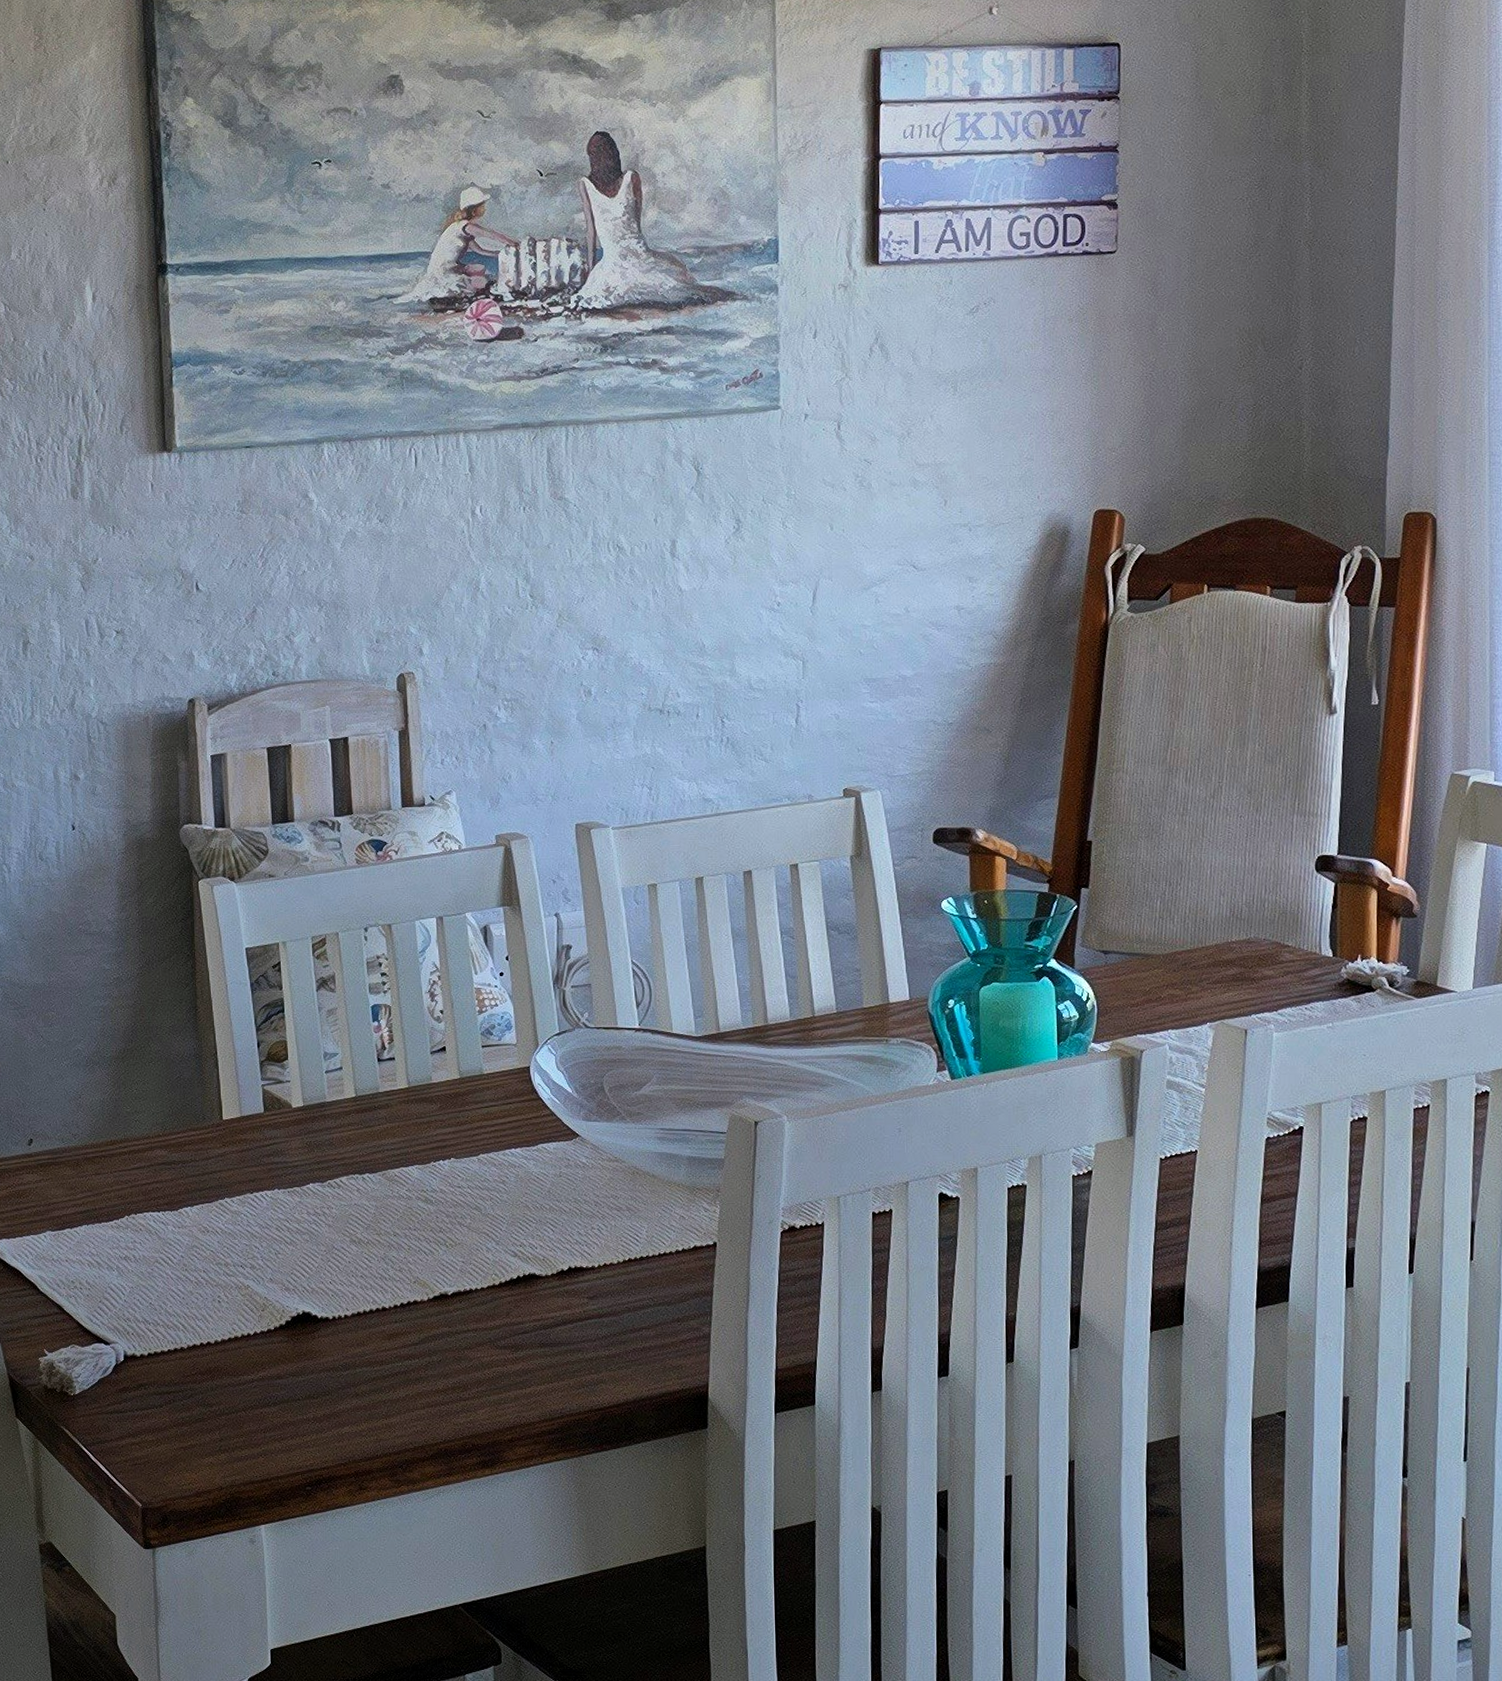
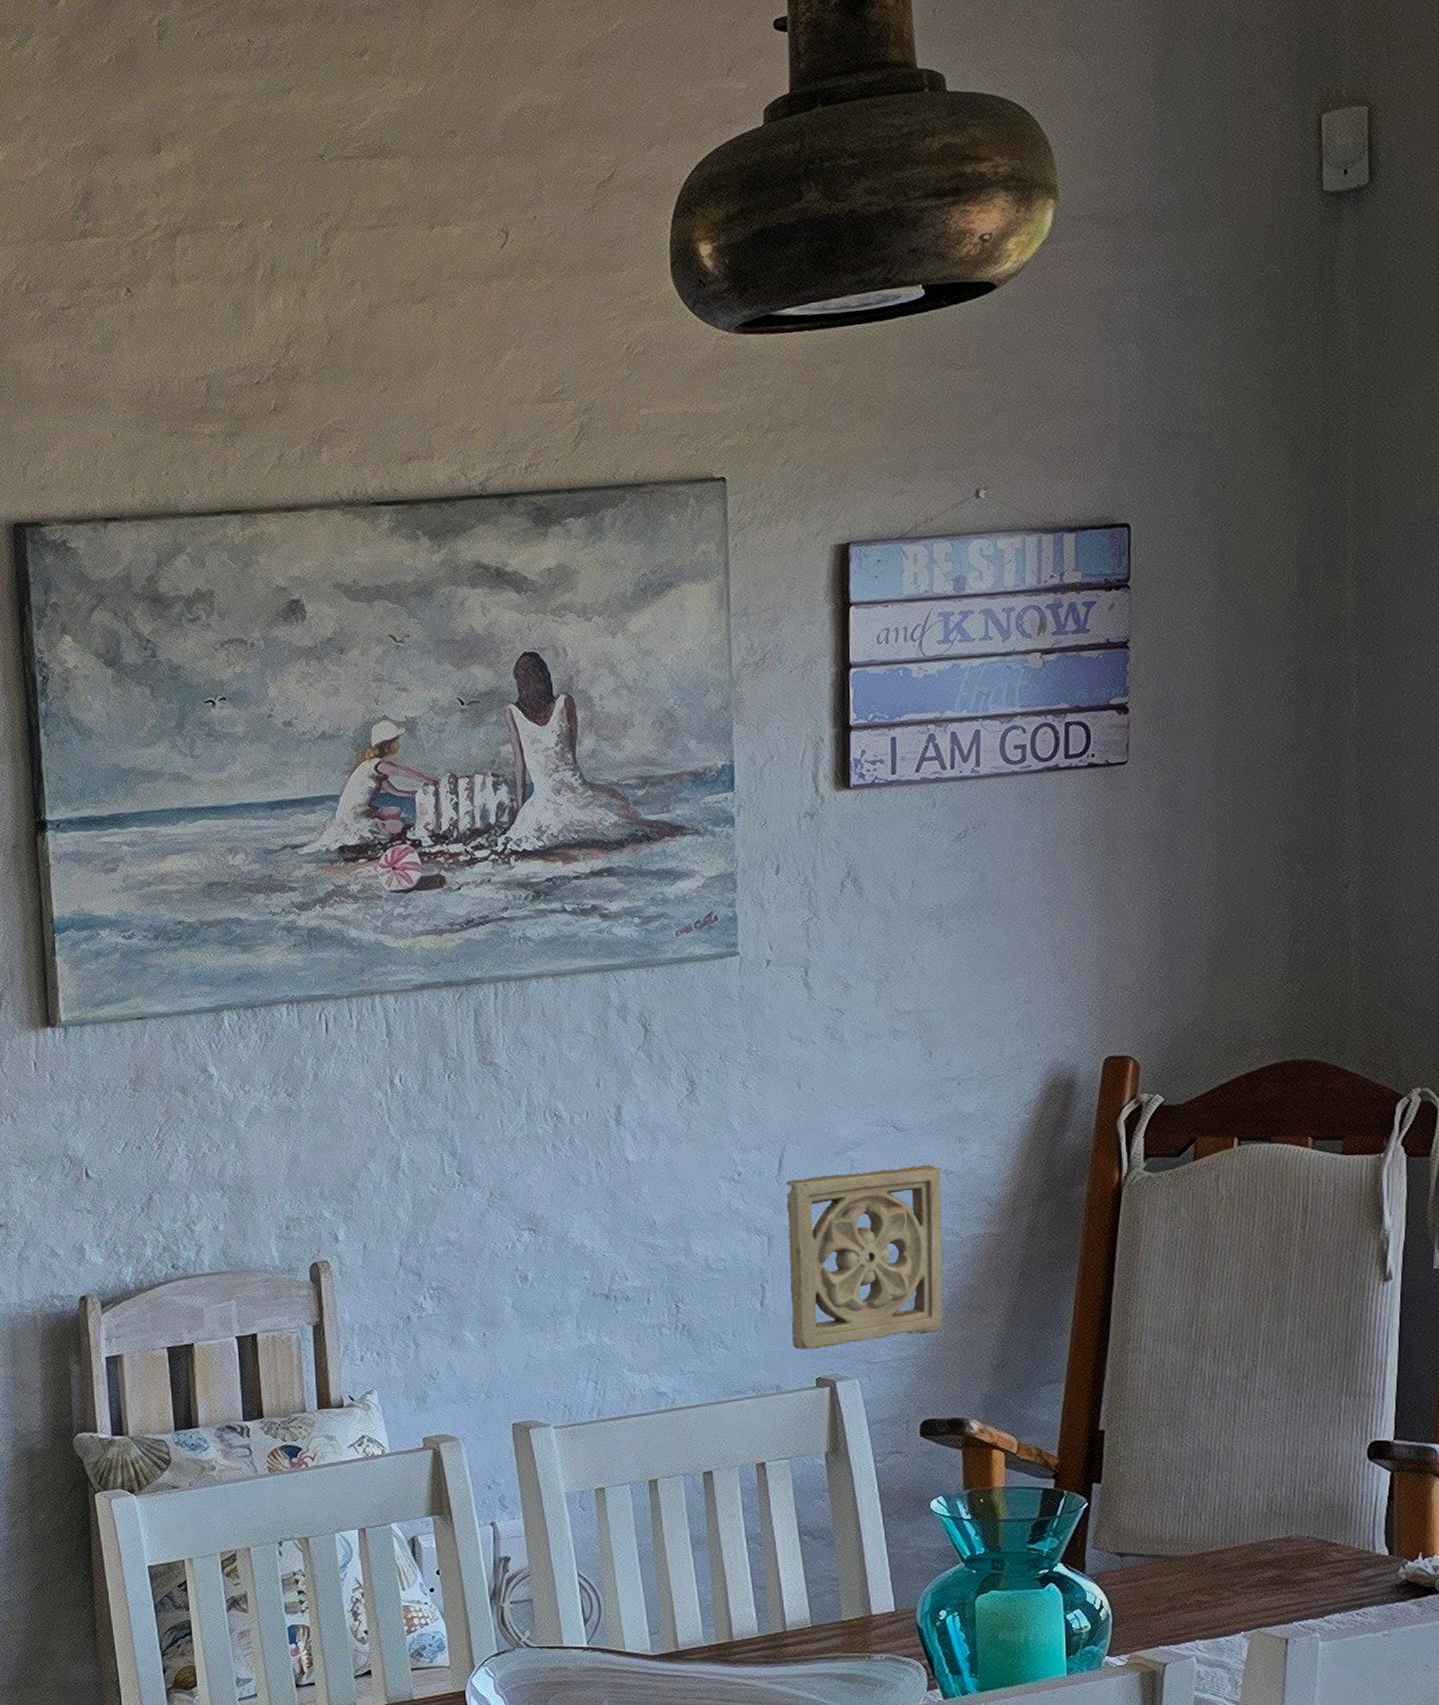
wall ornament: none [819,600,955,763] -> present [786,1164,943,1350]

